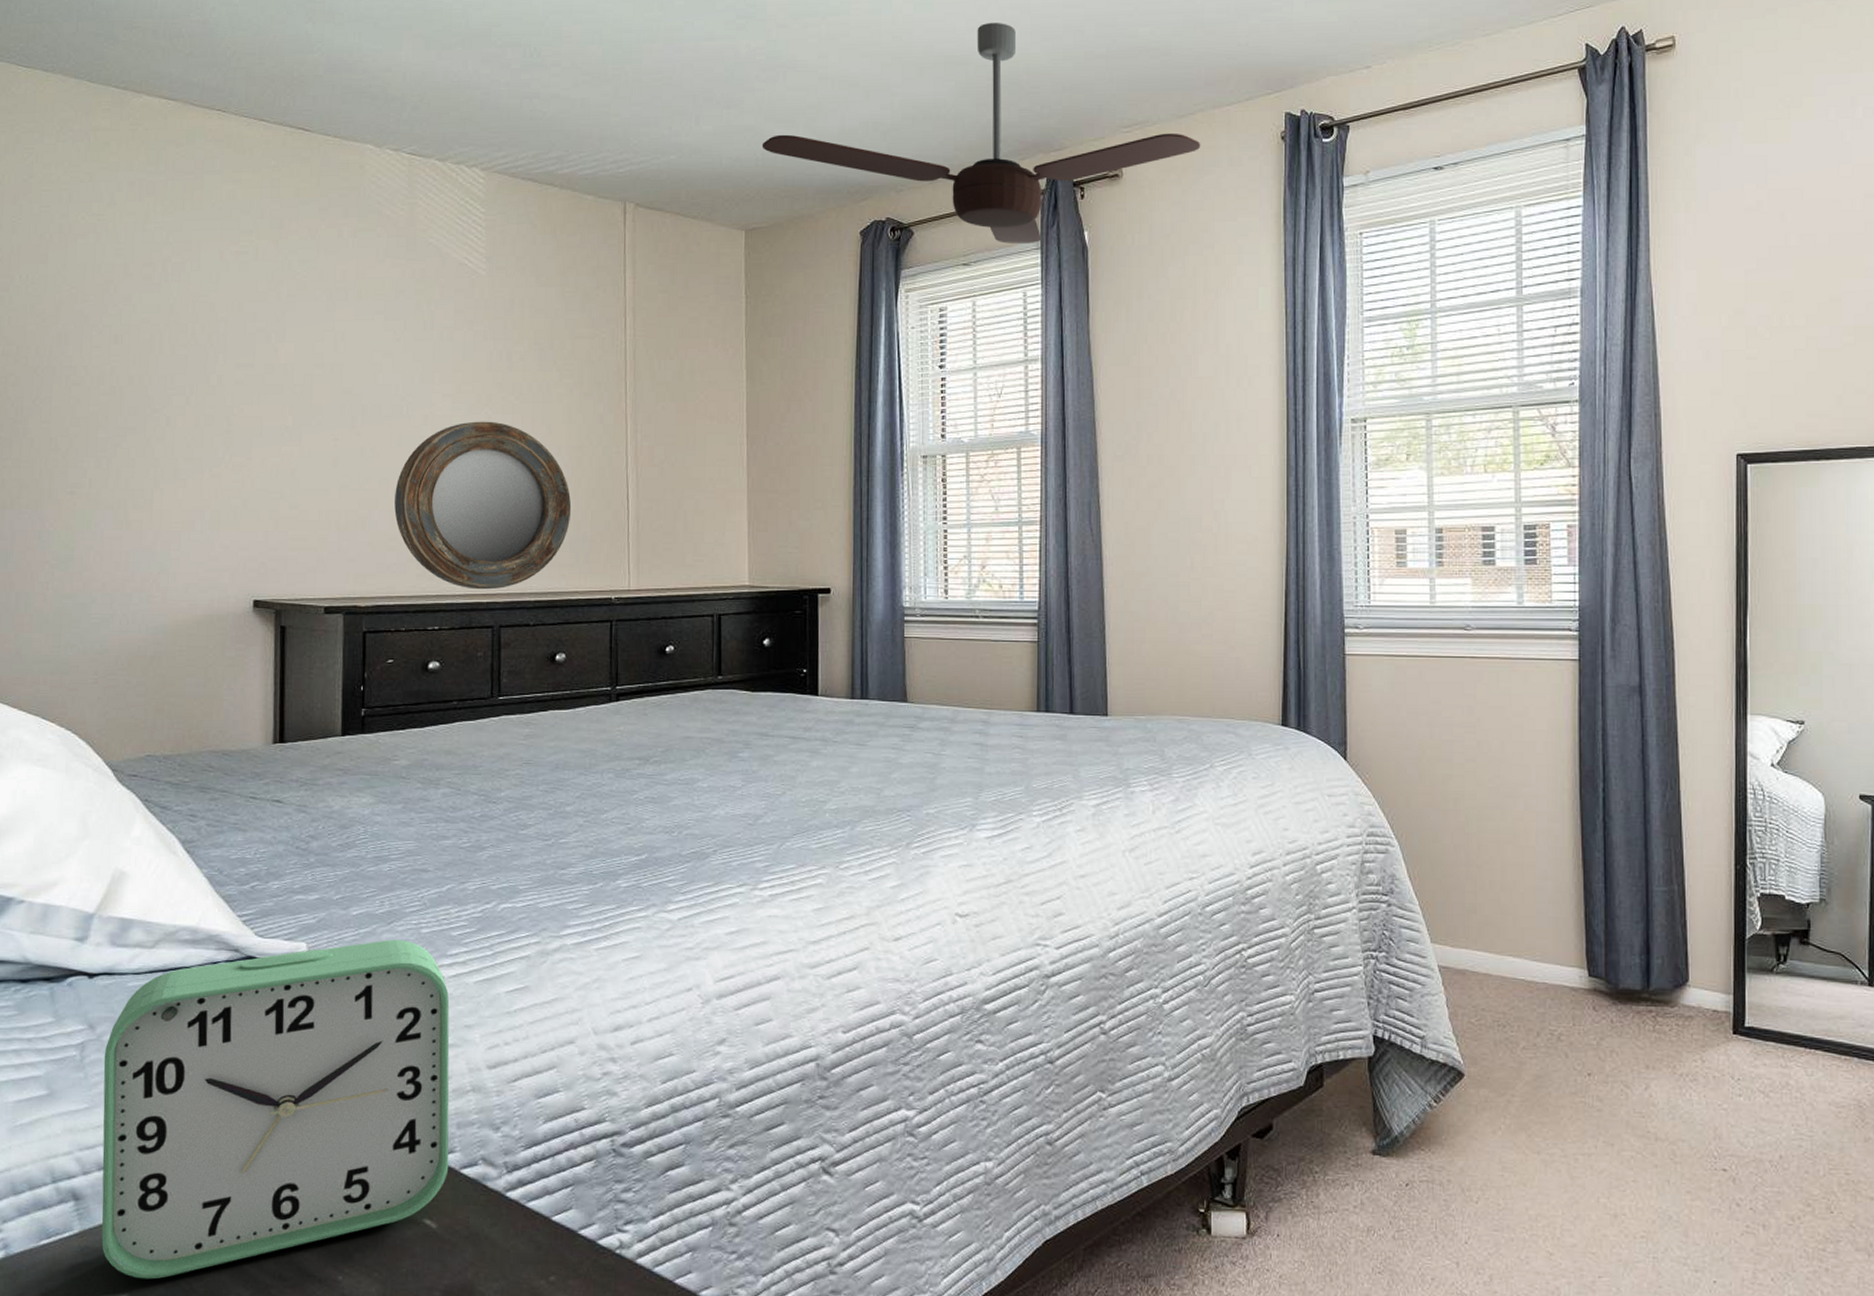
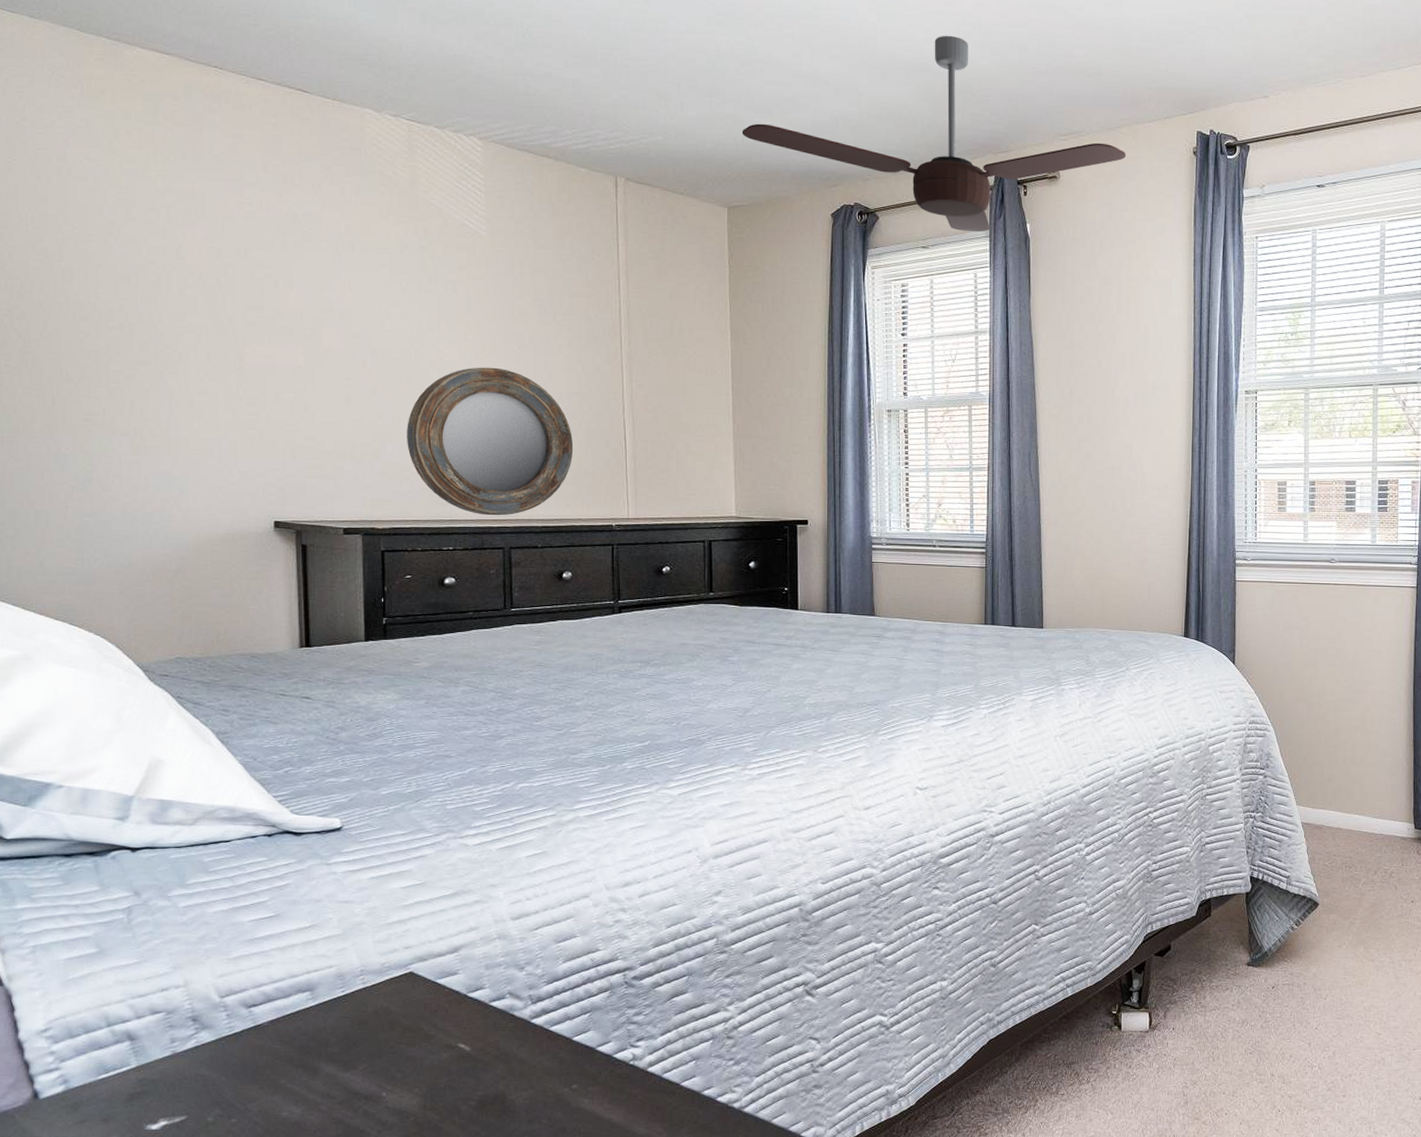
alarm clock: present [101,940,450,1279] -> none [151,815,479,1103]

